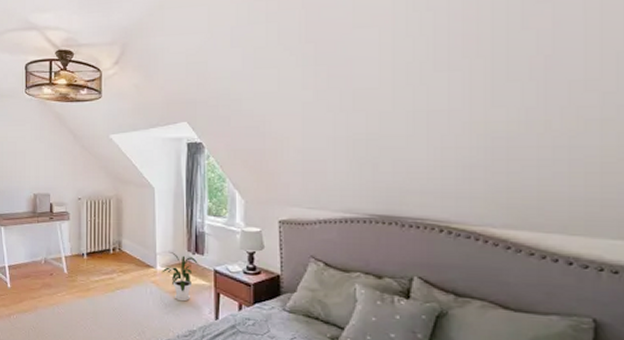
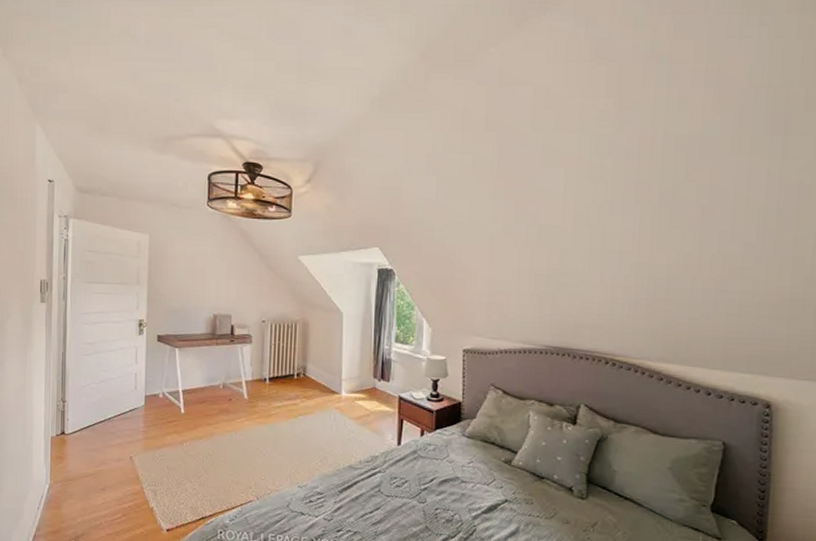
house plant: present [162,252,198,302] -> none [346,378,384,428]

